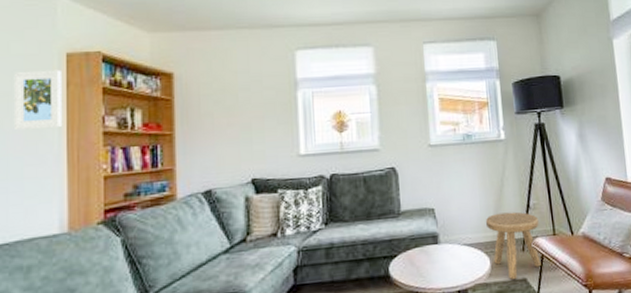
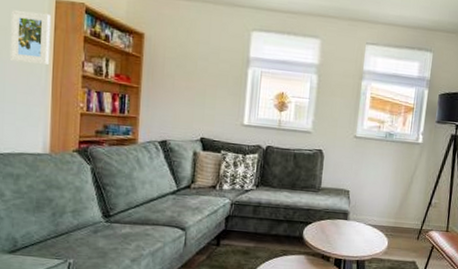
stool: present [485,212,542,279] -> none [390,204,437,260]

